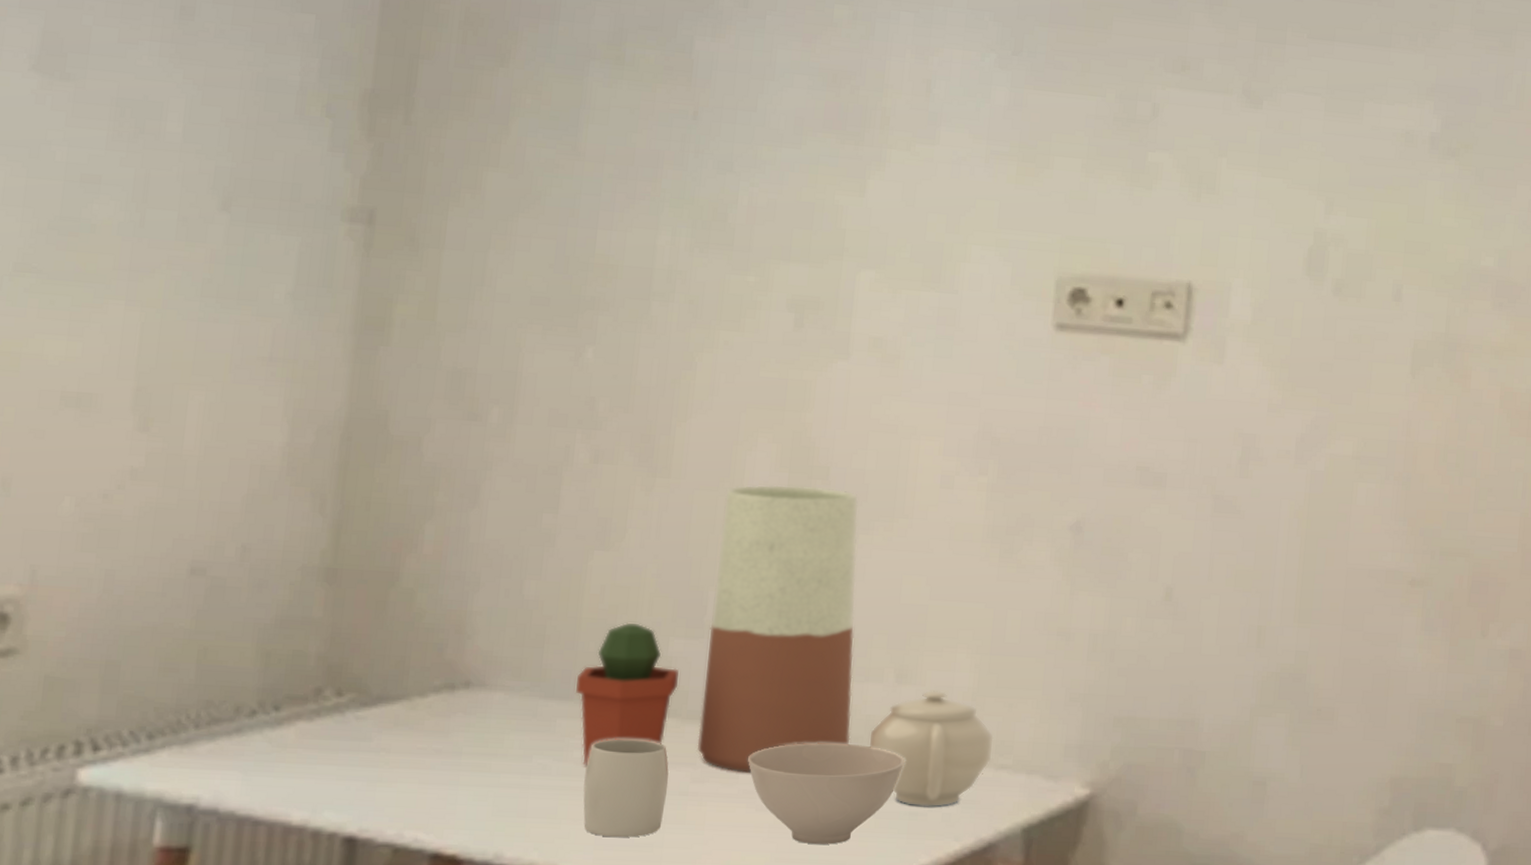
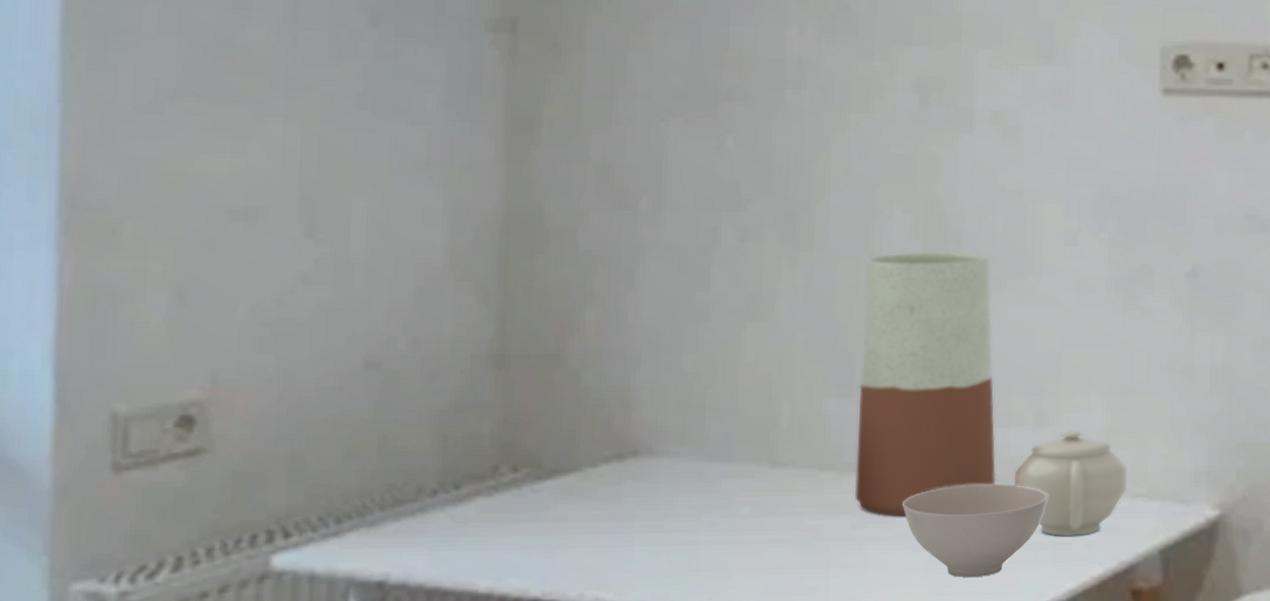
succulent plant: present [576,622,679,765] -> none [738,386,833,520]
mug: present [583,738,669,837] -> none [751,492,830,583]

